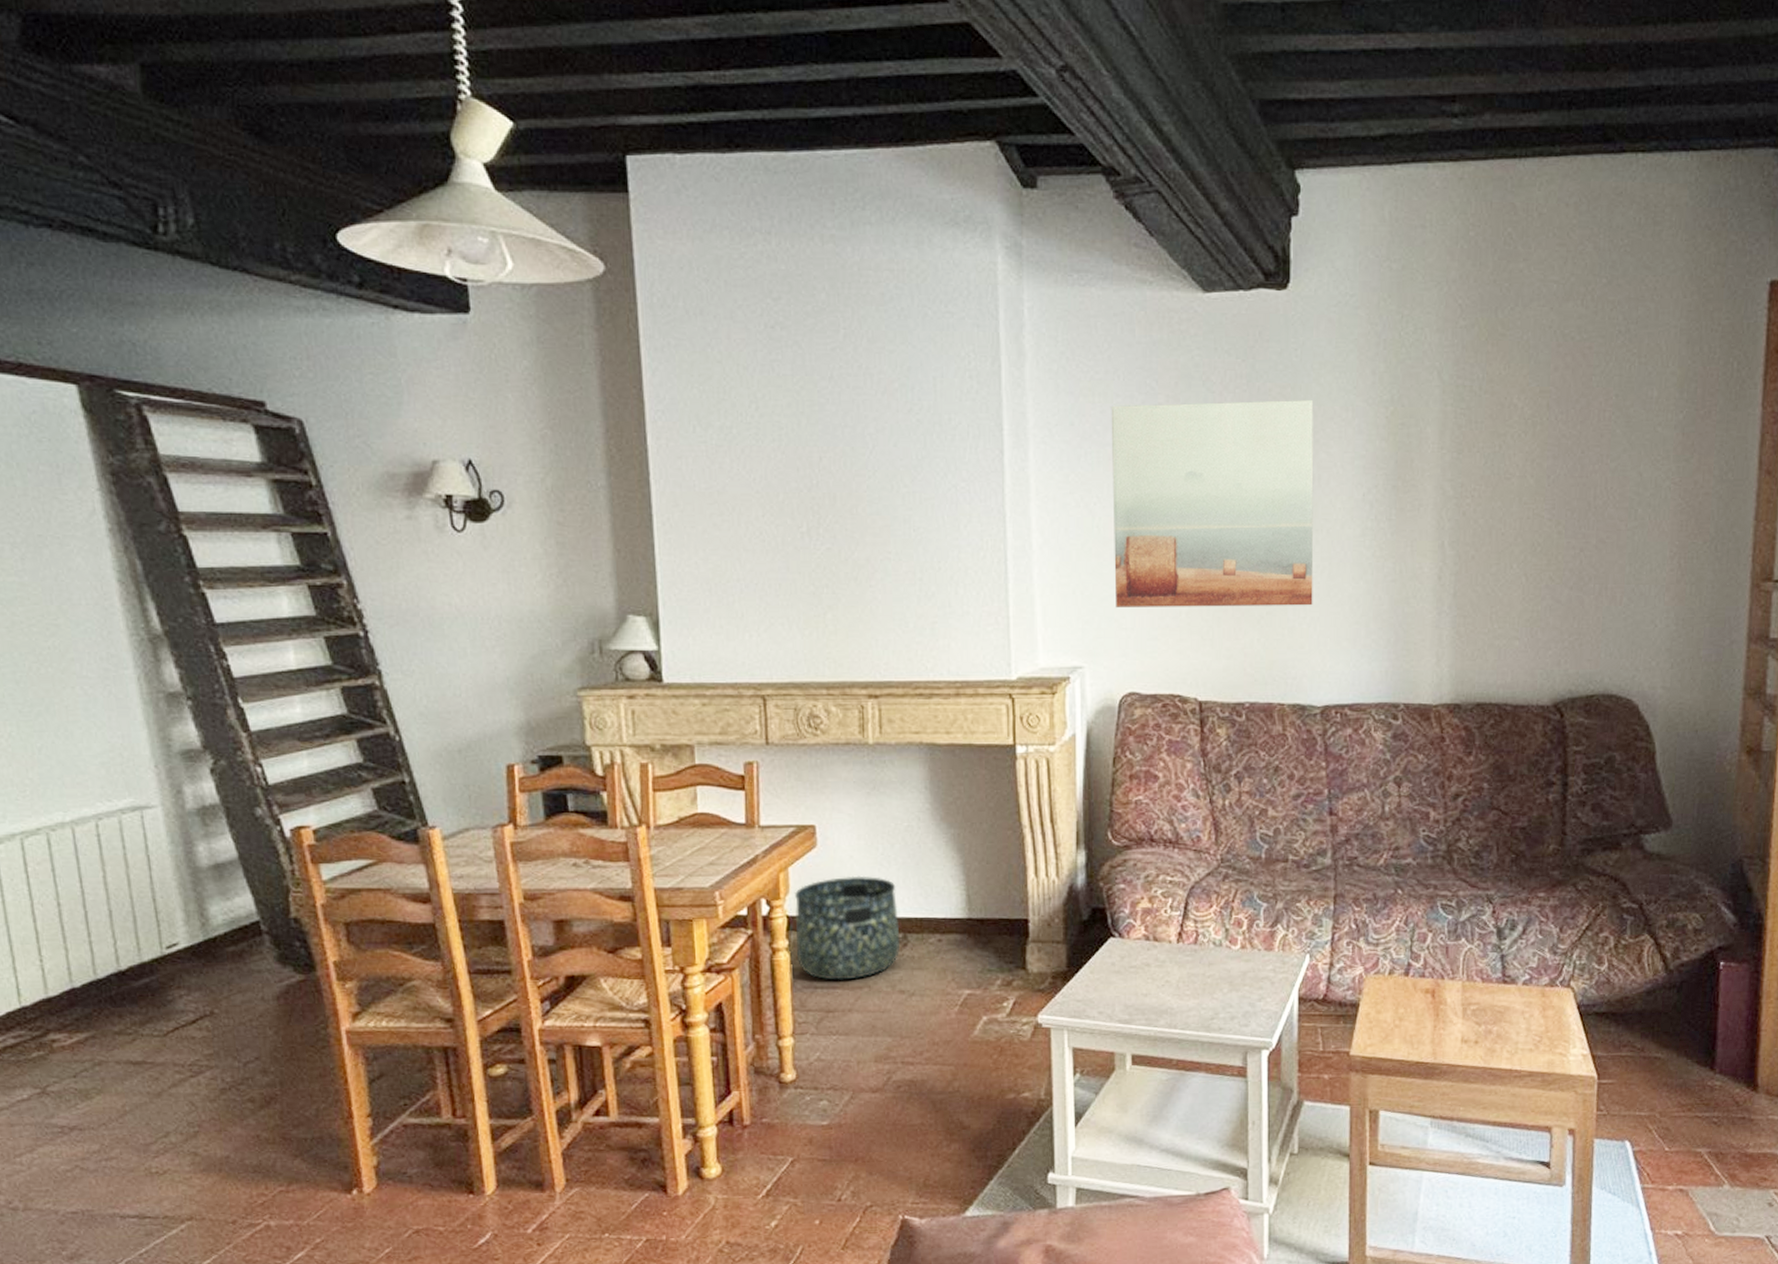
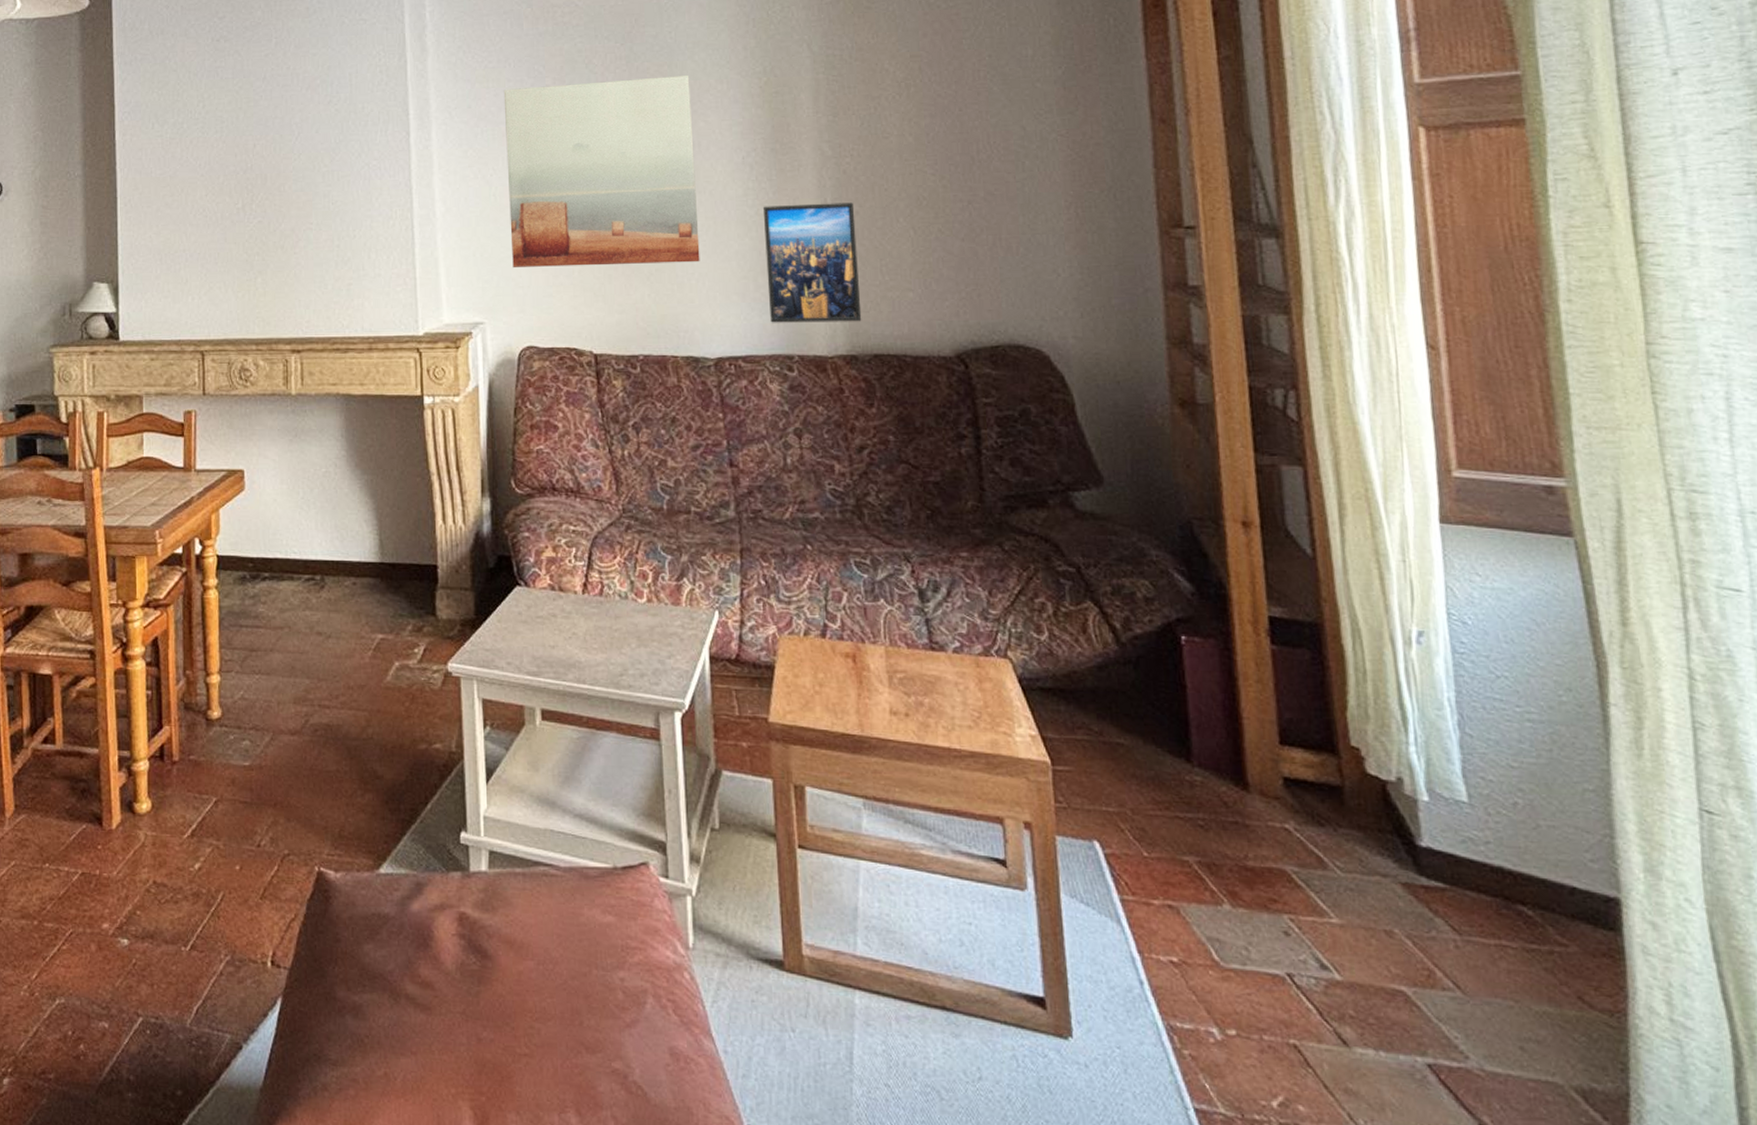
basket: present [795,875,901,980] -> none [224,518,318,620]
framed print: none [1379,546,1471,670] -> present [762,202,862,323]

